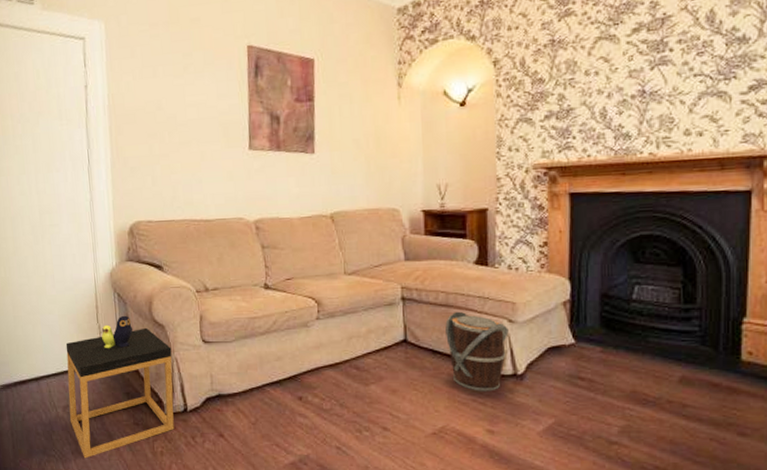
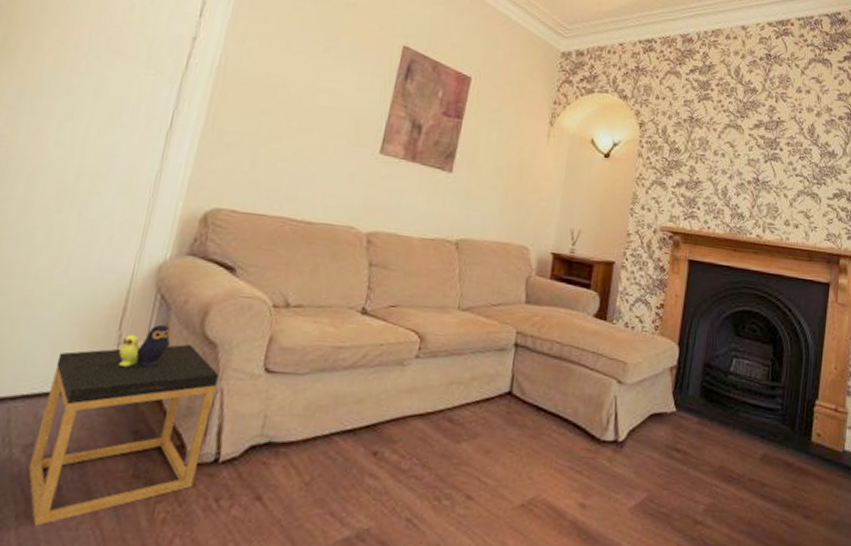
bucket: present [445,311,509,391] -> none [553,365,616,459]

